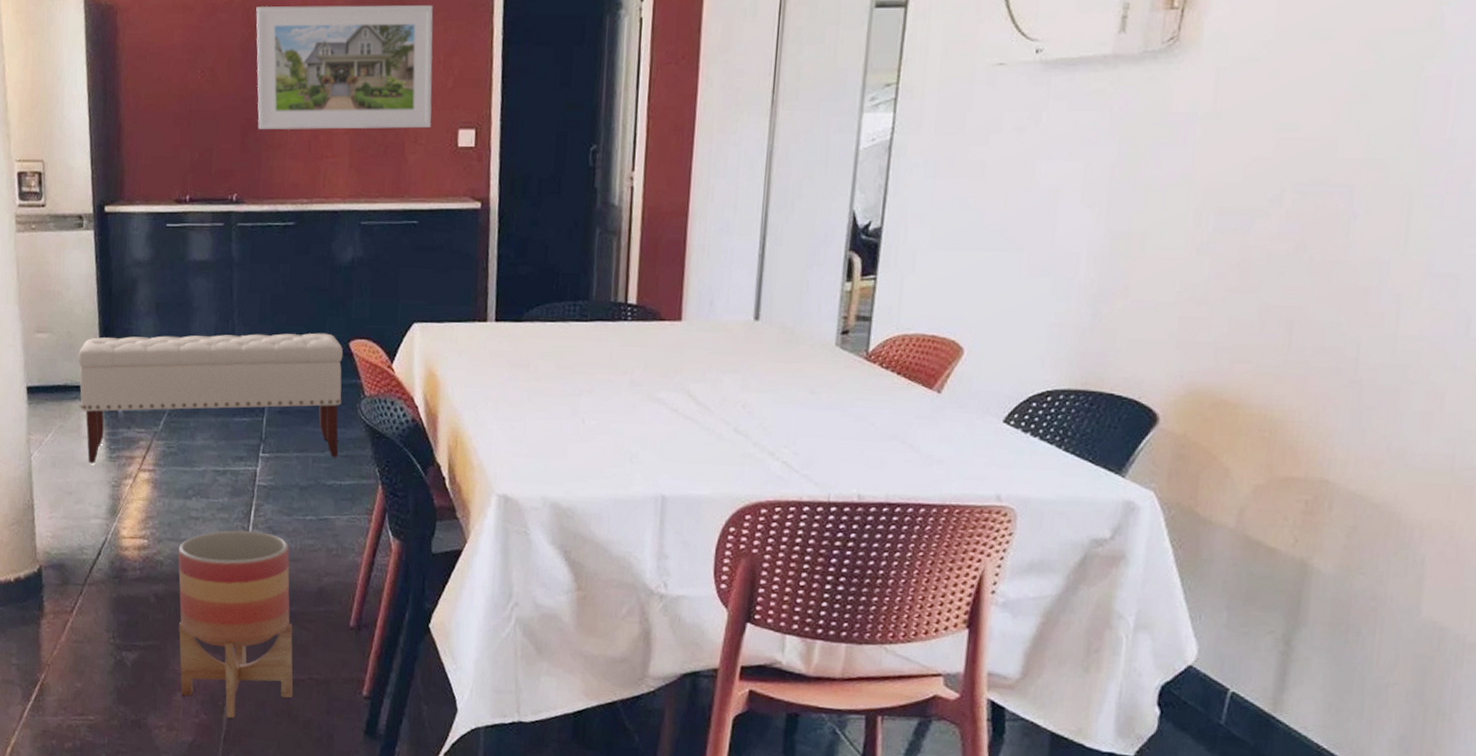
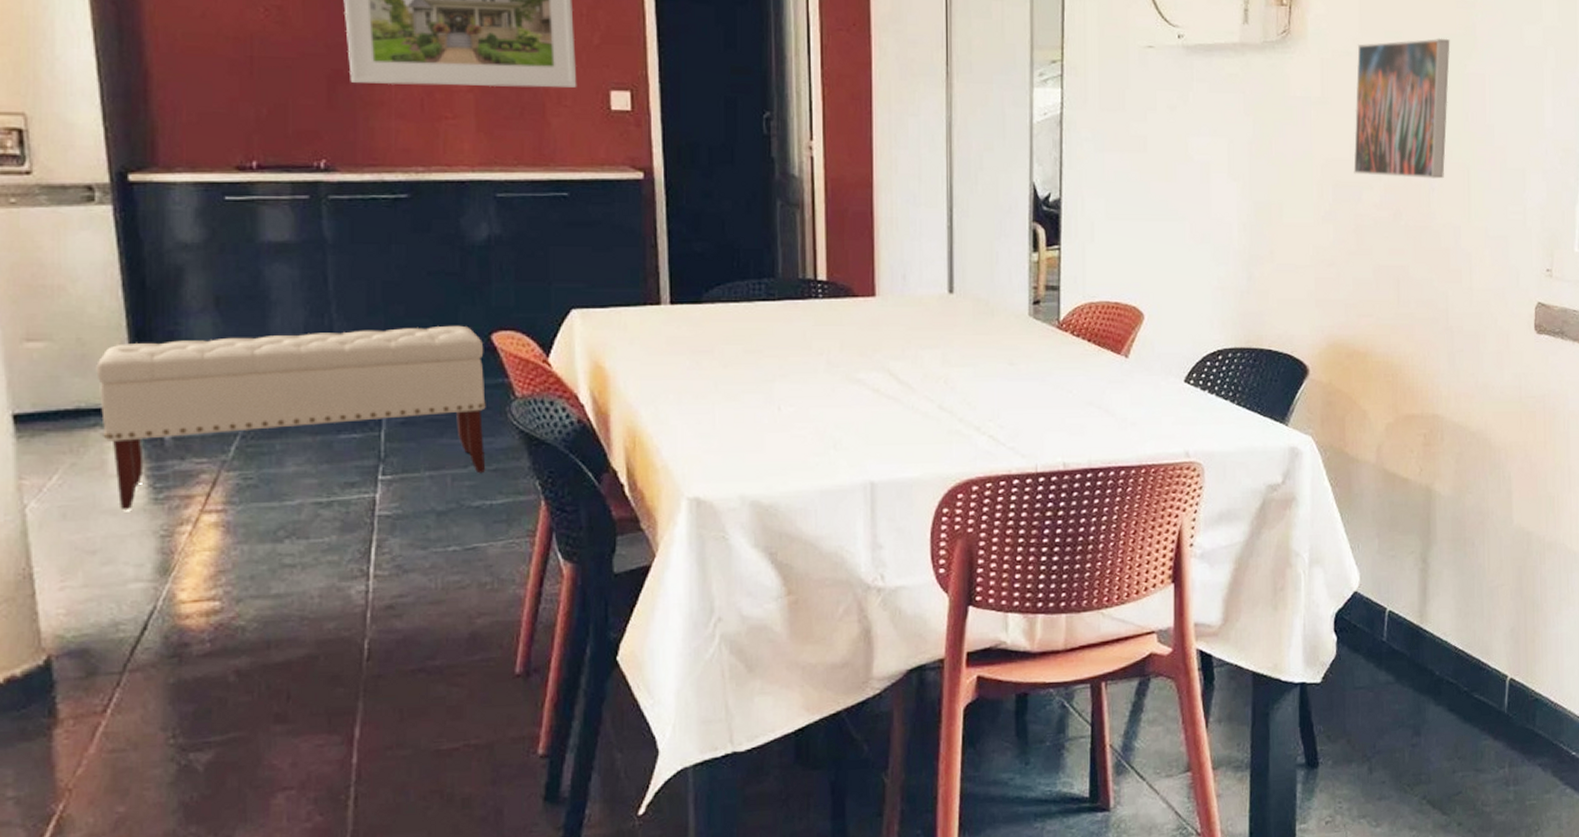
planter: present [178,530,293,718] -> none [268,573,445,814]
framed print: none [1246,35,1405,205] -> present [1353,38,1450,179]

